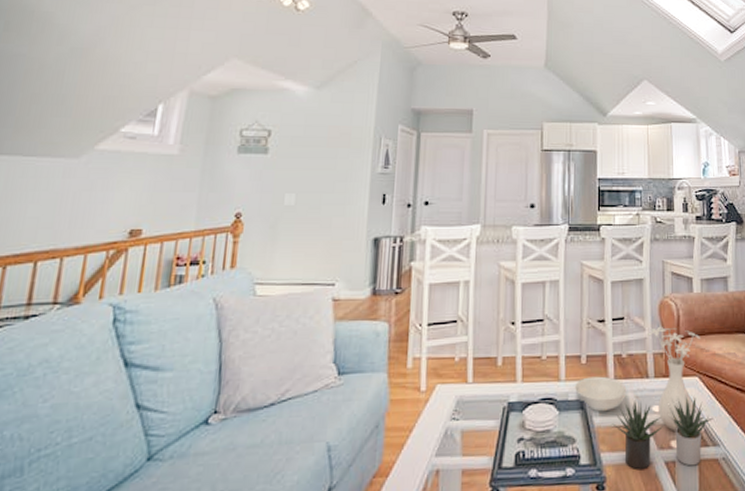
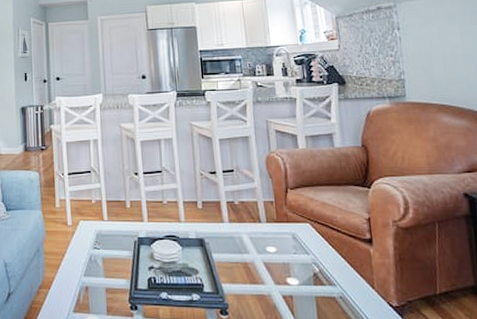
bowl: present [575,376,627,412] -> none [194,219,241,249]
succulent plant: present [612,395,714,470] -> none [230,239,328,302]
vase: present [648,326,700,431] -> none [257,177,309,270]

